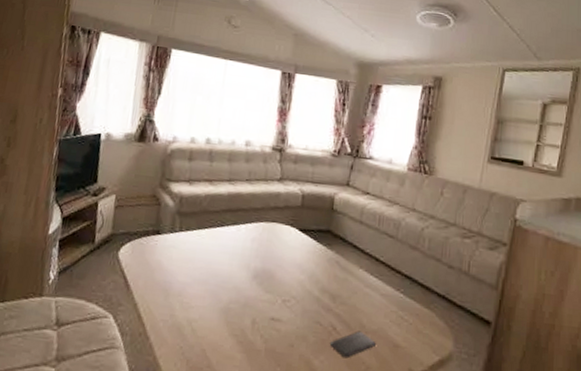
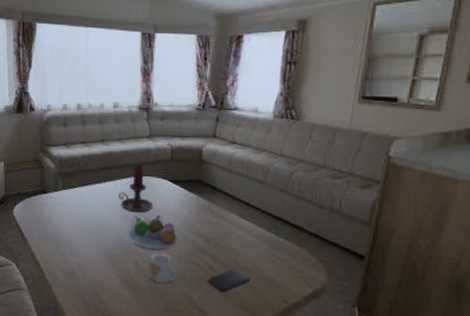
candle holder: none [240,208,279,263] -> present [118,164,154,213]
fruit bowl: none [247,265,303,308] -> present [128,215,179,251]
mug: none [266,310,299,346] -> present [148,253,177,284]

